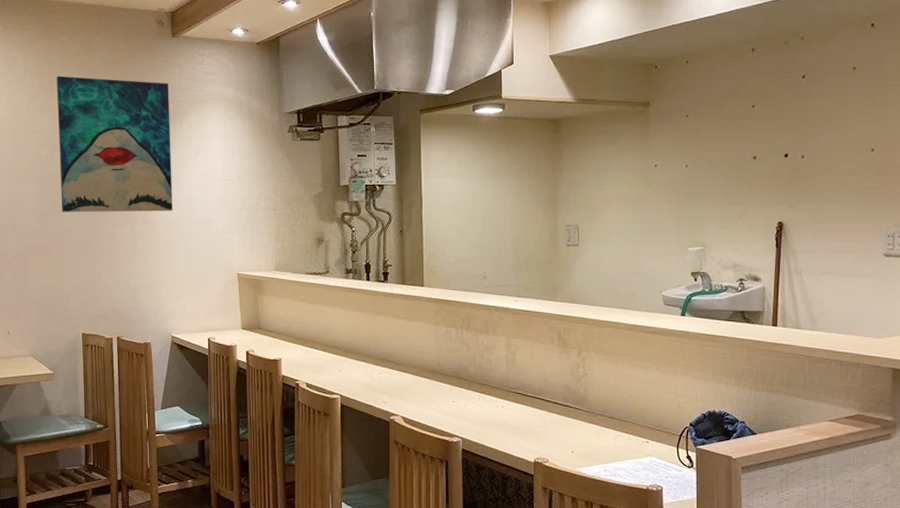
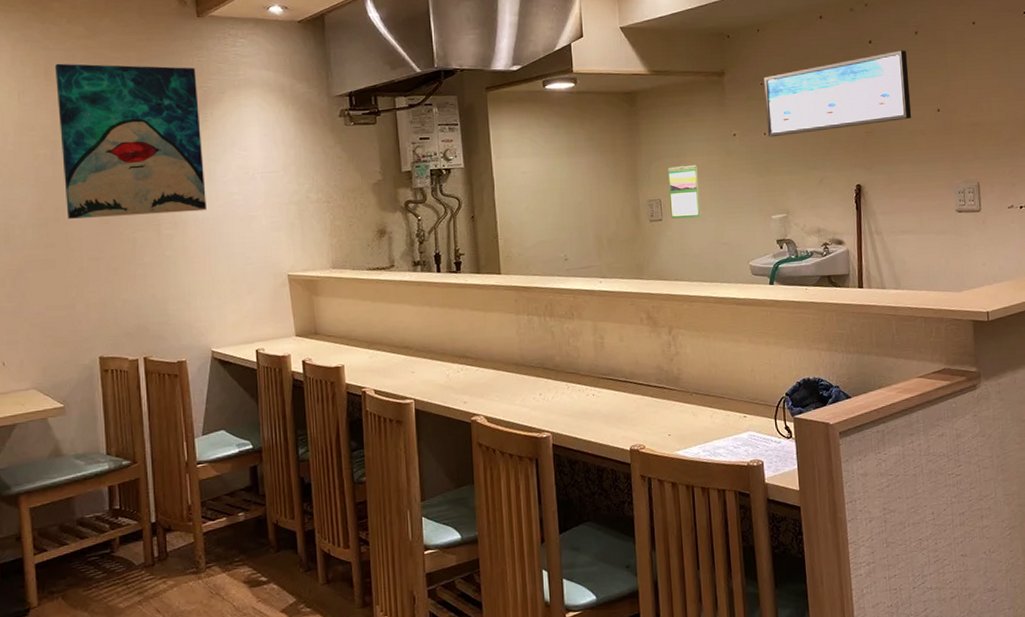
calendar: none [587,193,617,245] -> present [668,164,701,219]
wall art: none [689,86,843,170] -> present [764,50,912,138]

